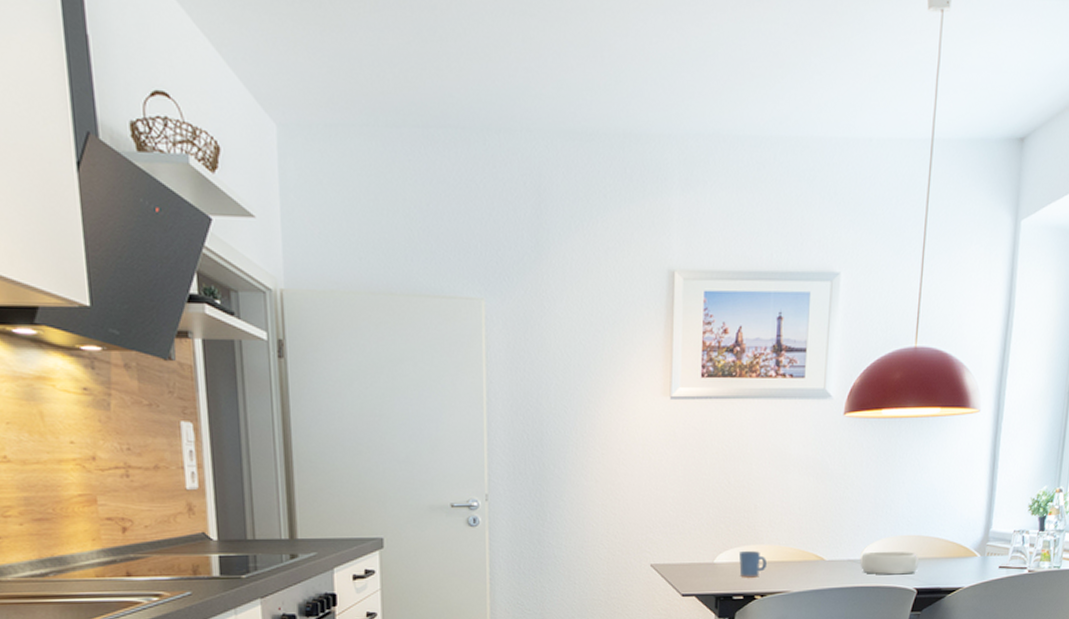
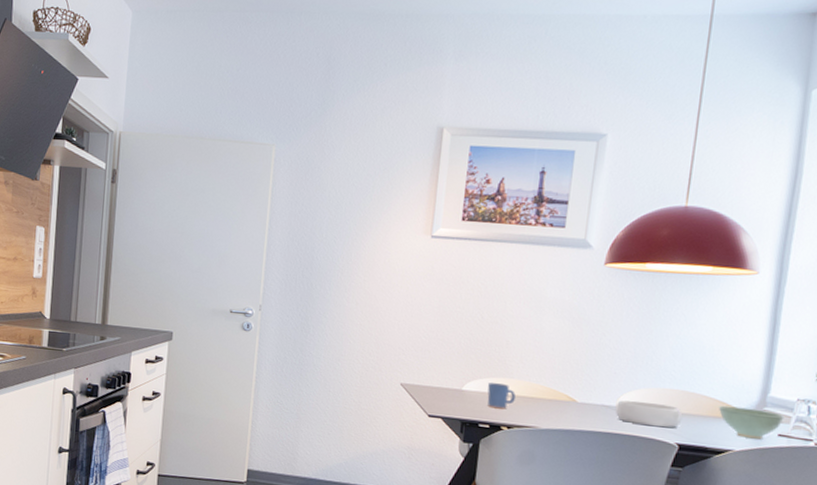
bowl: none [949,545,1004,574] -> present [718,405,785,440]

